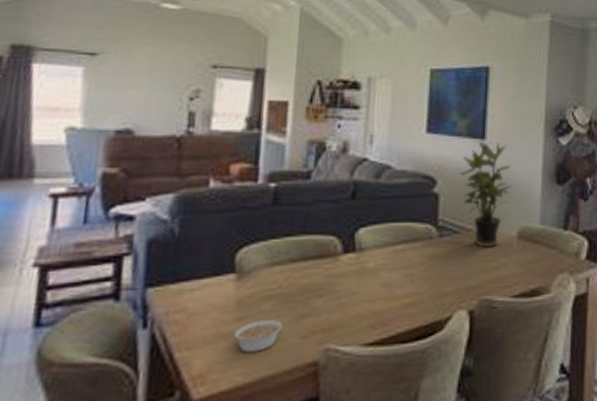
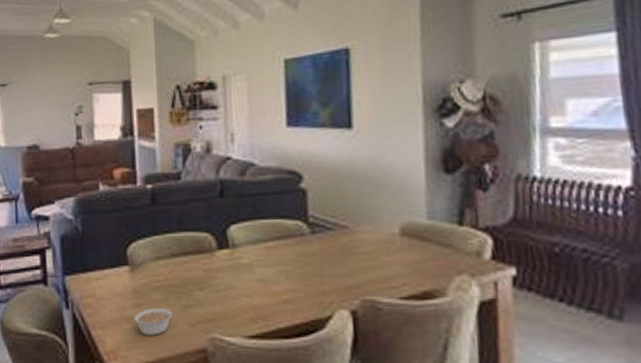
potted plant: present [459,141,512,248] -> none [326,131,389,245]

